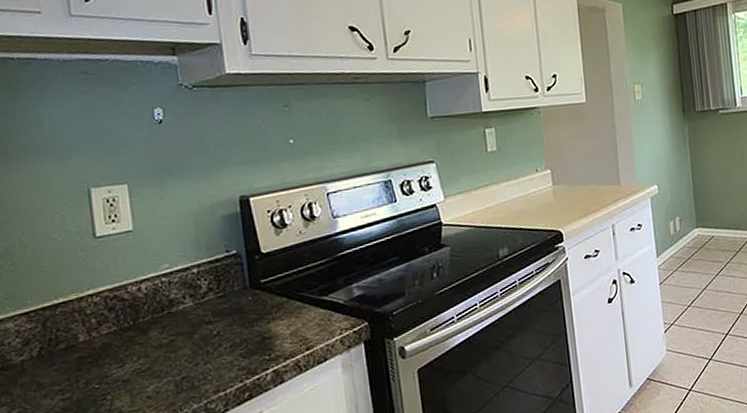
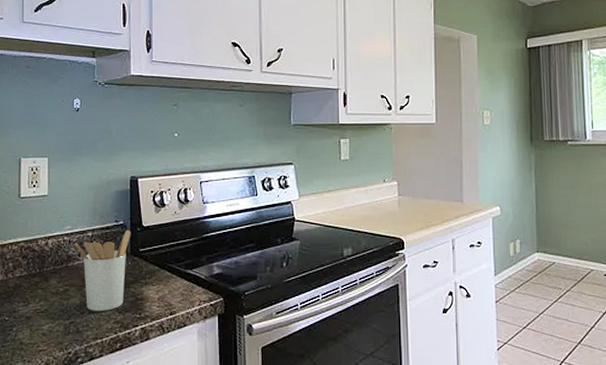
utensil holder: none [176,259,248,361] -> present [75,229,131,311]

